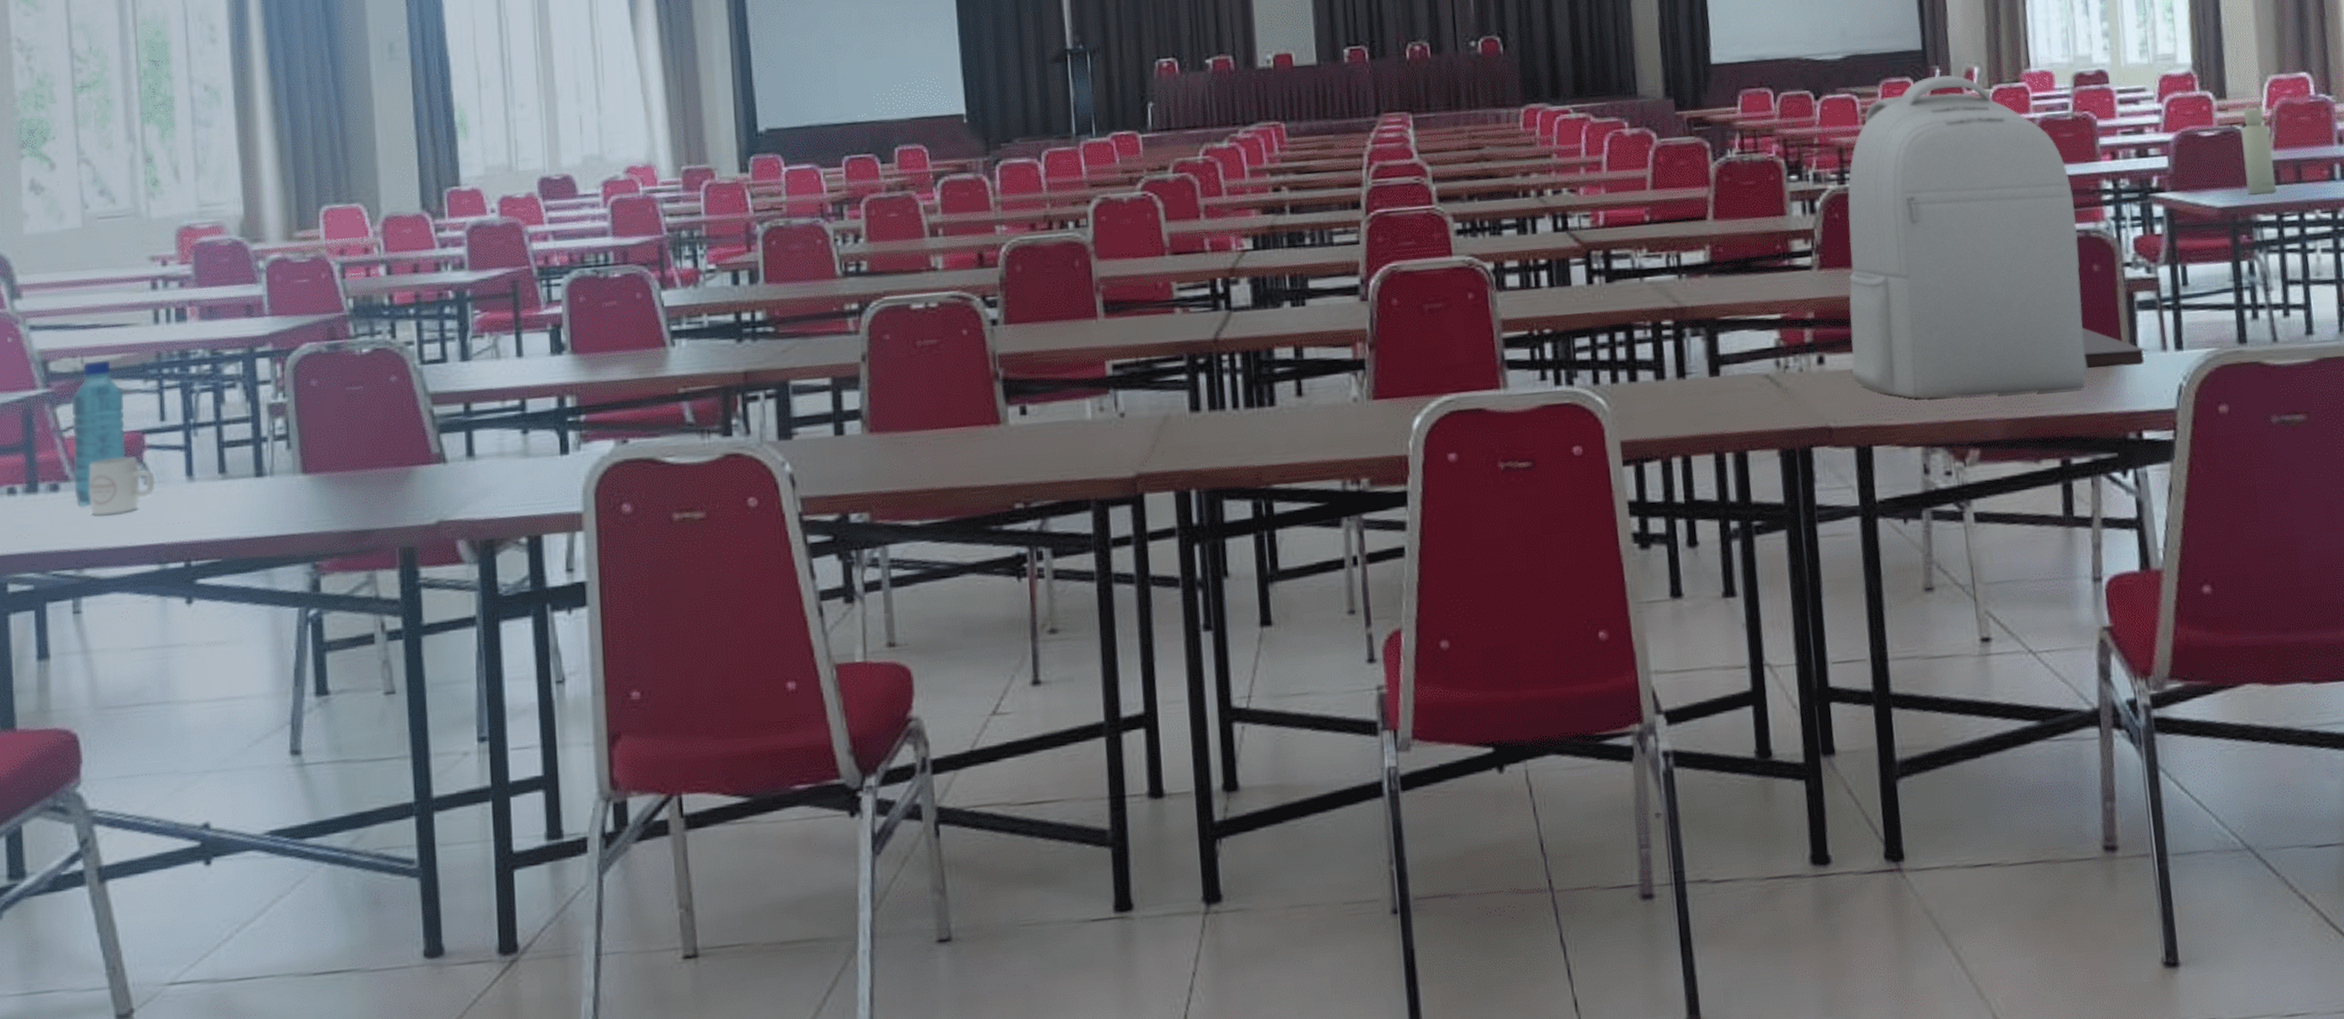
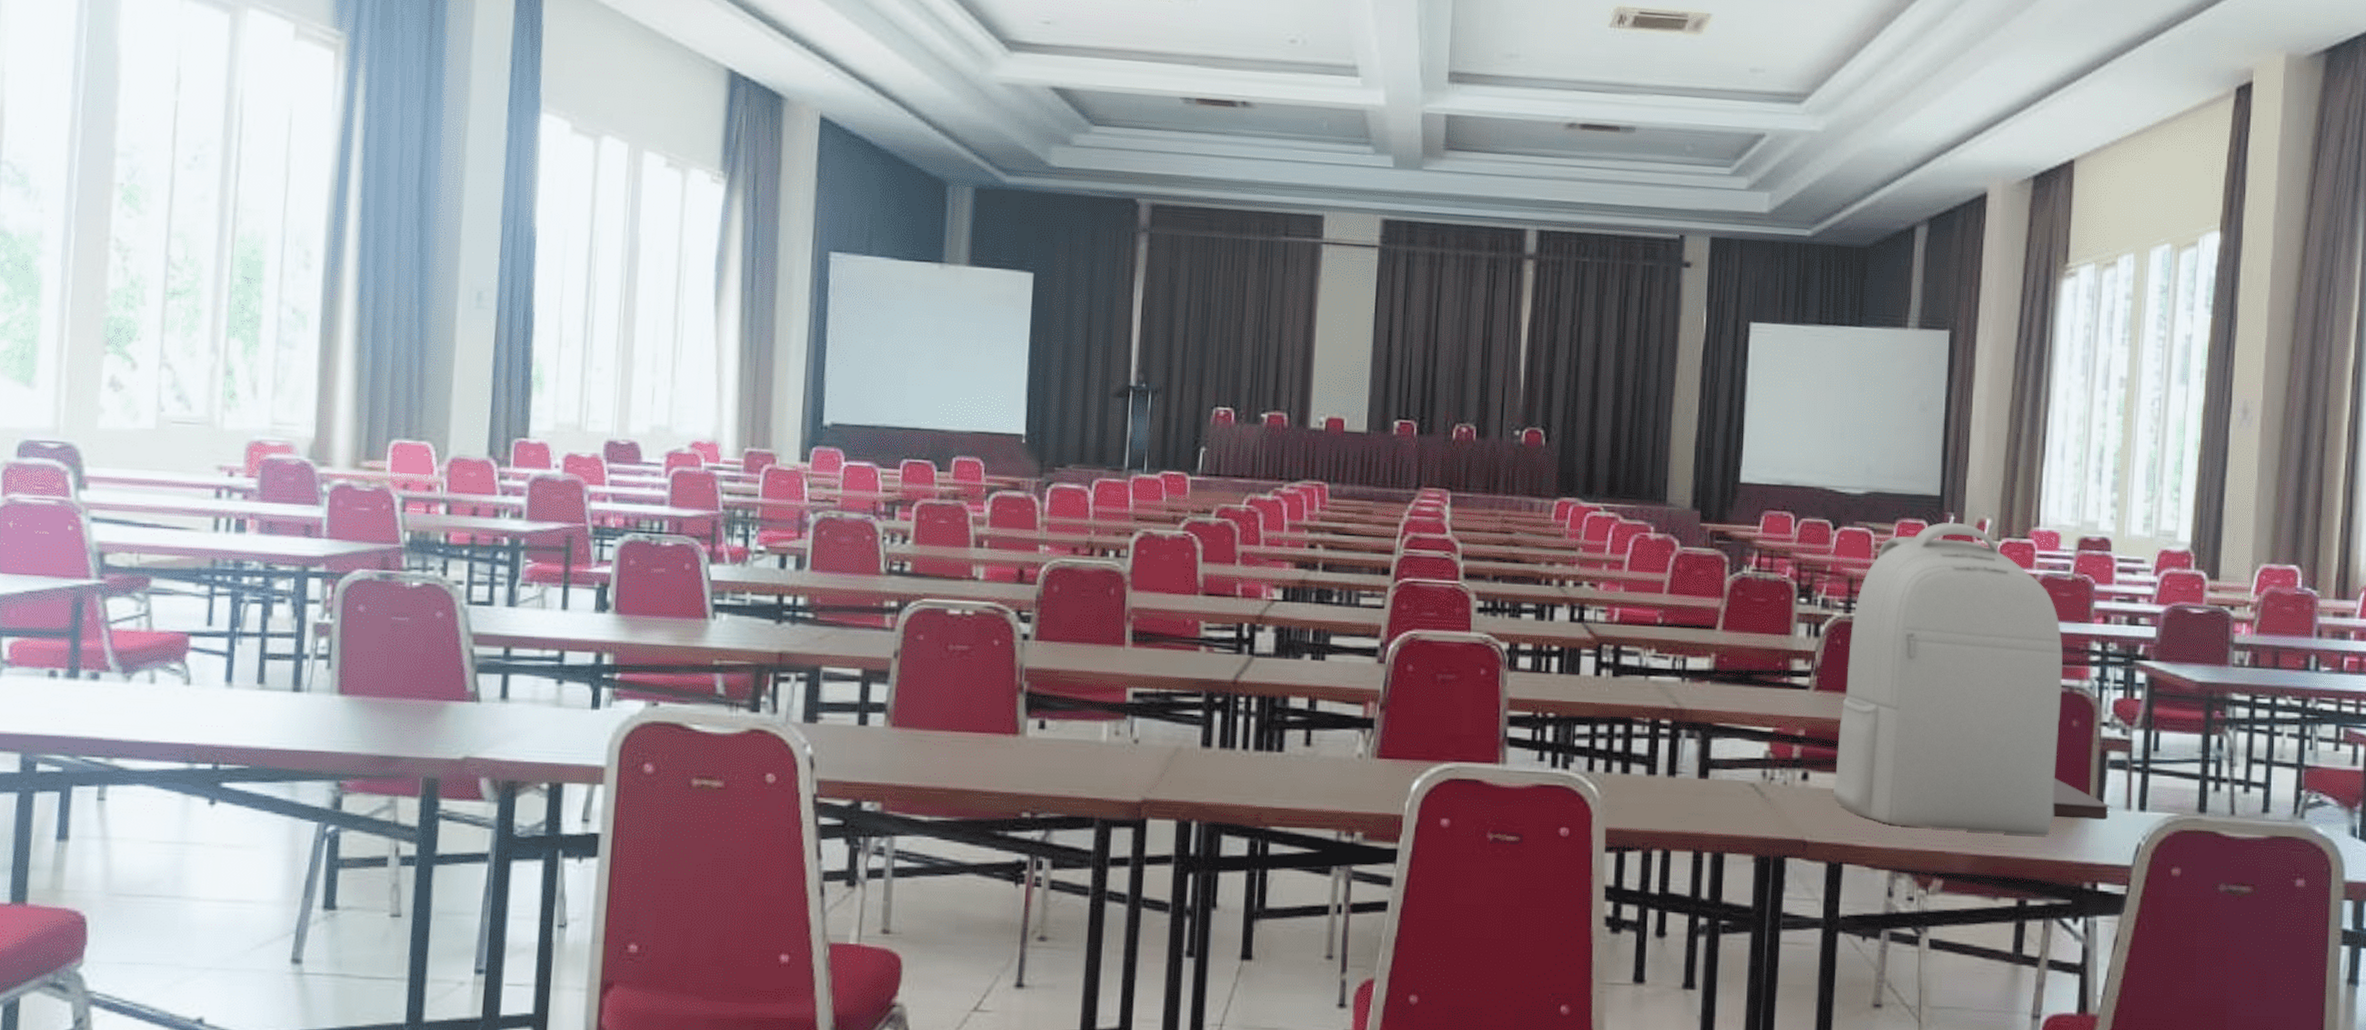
water bottle: present [72,360,125,507] -> none [114,559,174,699]
mug: present [88,456,155,517] -> none [127,655,195,712]
bottle: present [2240,103,2277,196] -> none [2226,588,2255,676]

